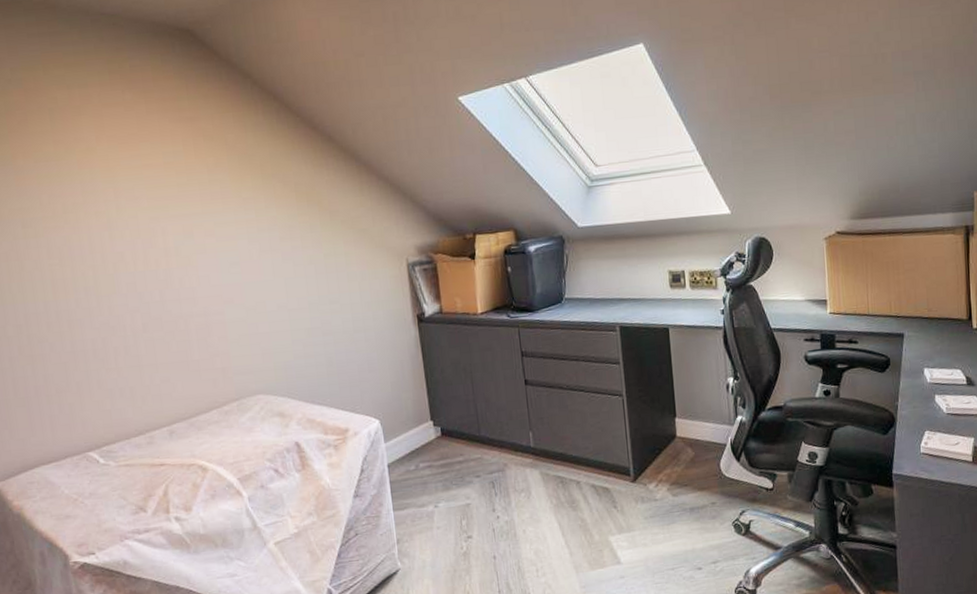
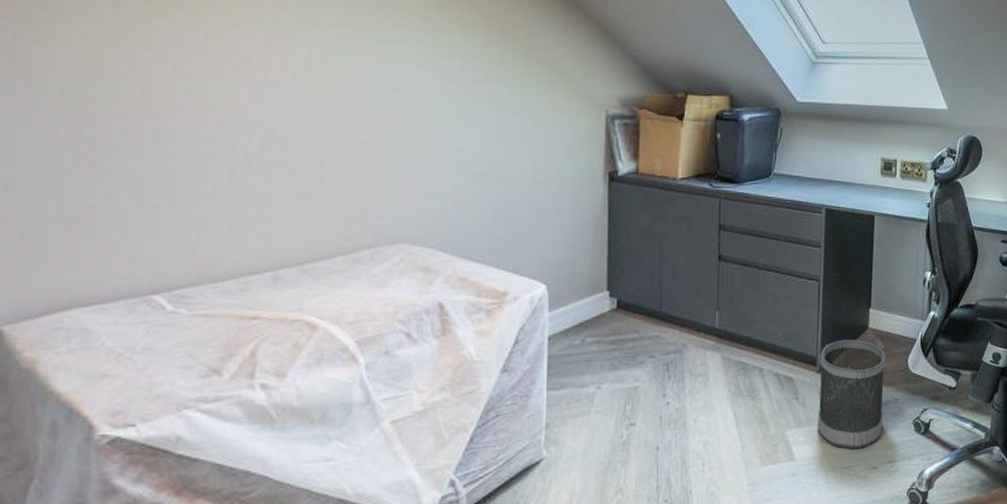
wastebasket: none [632,448,703,552] -> present [817,339,885,449]

